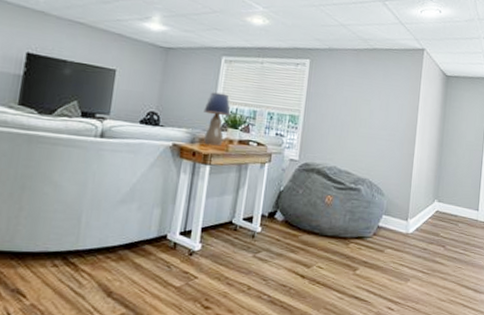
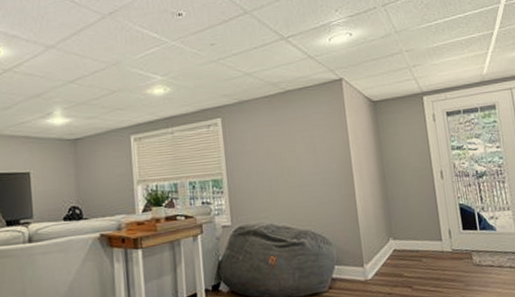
table lamp: present [203,92,231,146] -> none [123,172,151,229]

